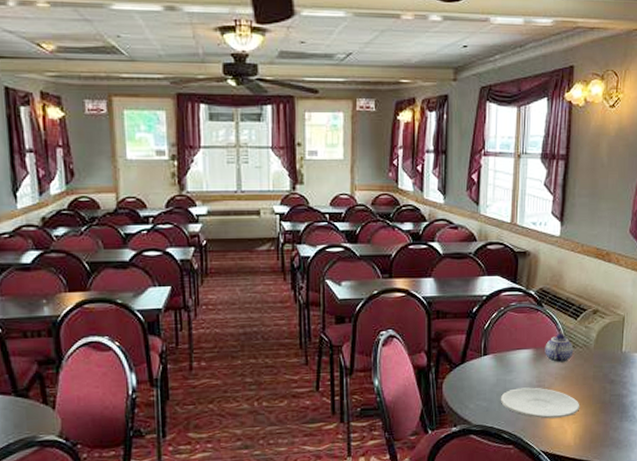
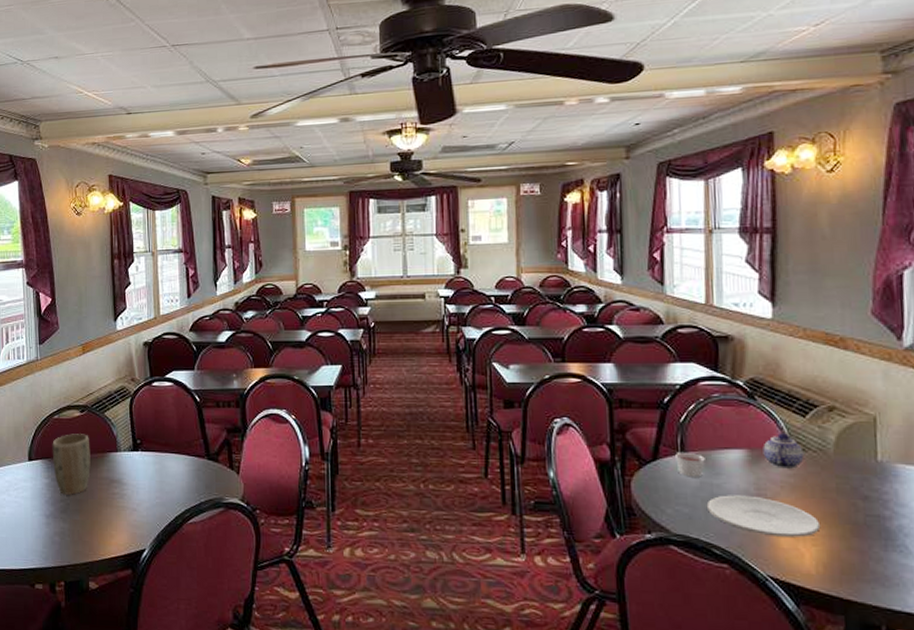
candle: none [479,354,502,376] -> present [675,451,705,477]

